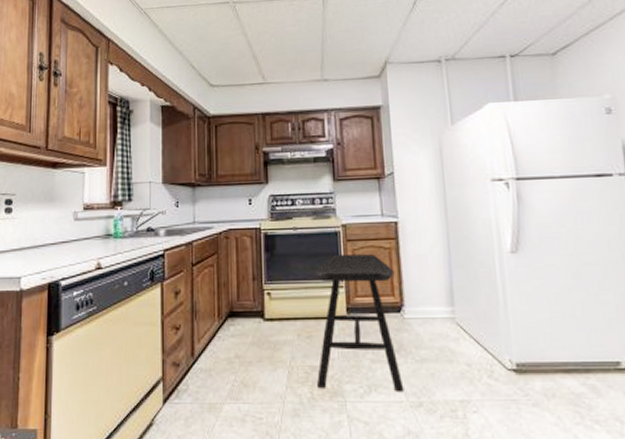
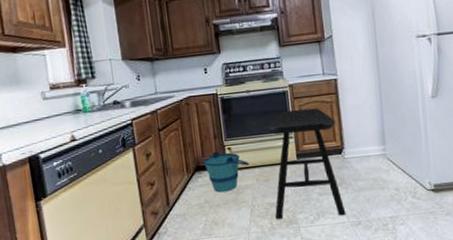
bucket: none [238,295,291,347] -> present [204,151,249,193]

